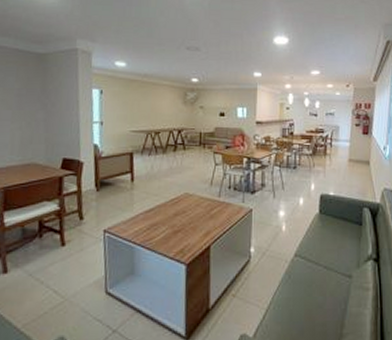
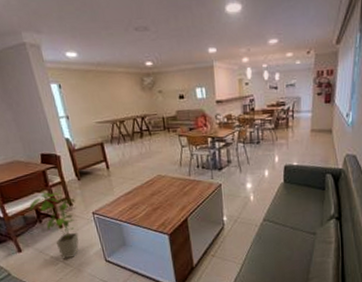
house plant: none [32,201,87,287] -> present [29,192,79,259]

